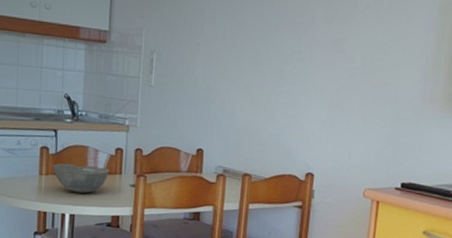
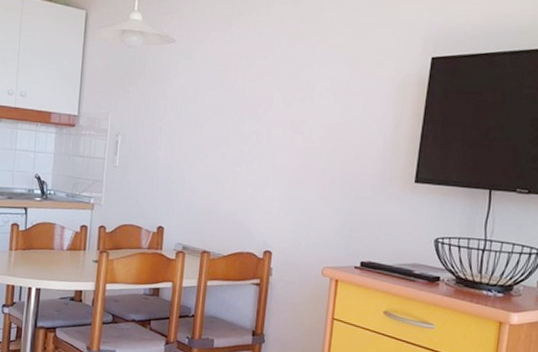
bowl: present [53,163,110,194] -> none [22,239,75,269]

